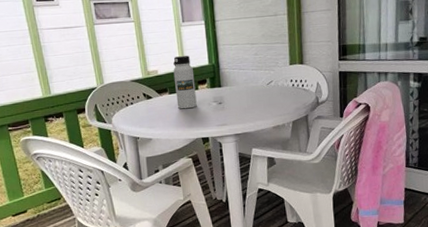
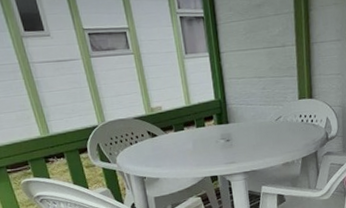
water bottle: present [173,55,197,109] -> none [177,90,204,147]

